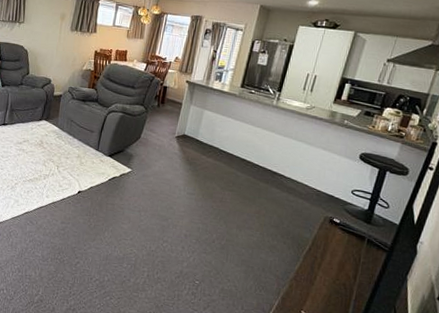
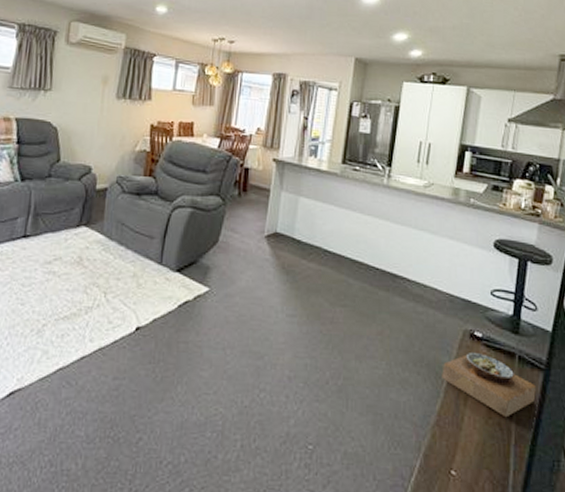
bowl: none [302,233,379,281] -> present [442,353,536,418]

